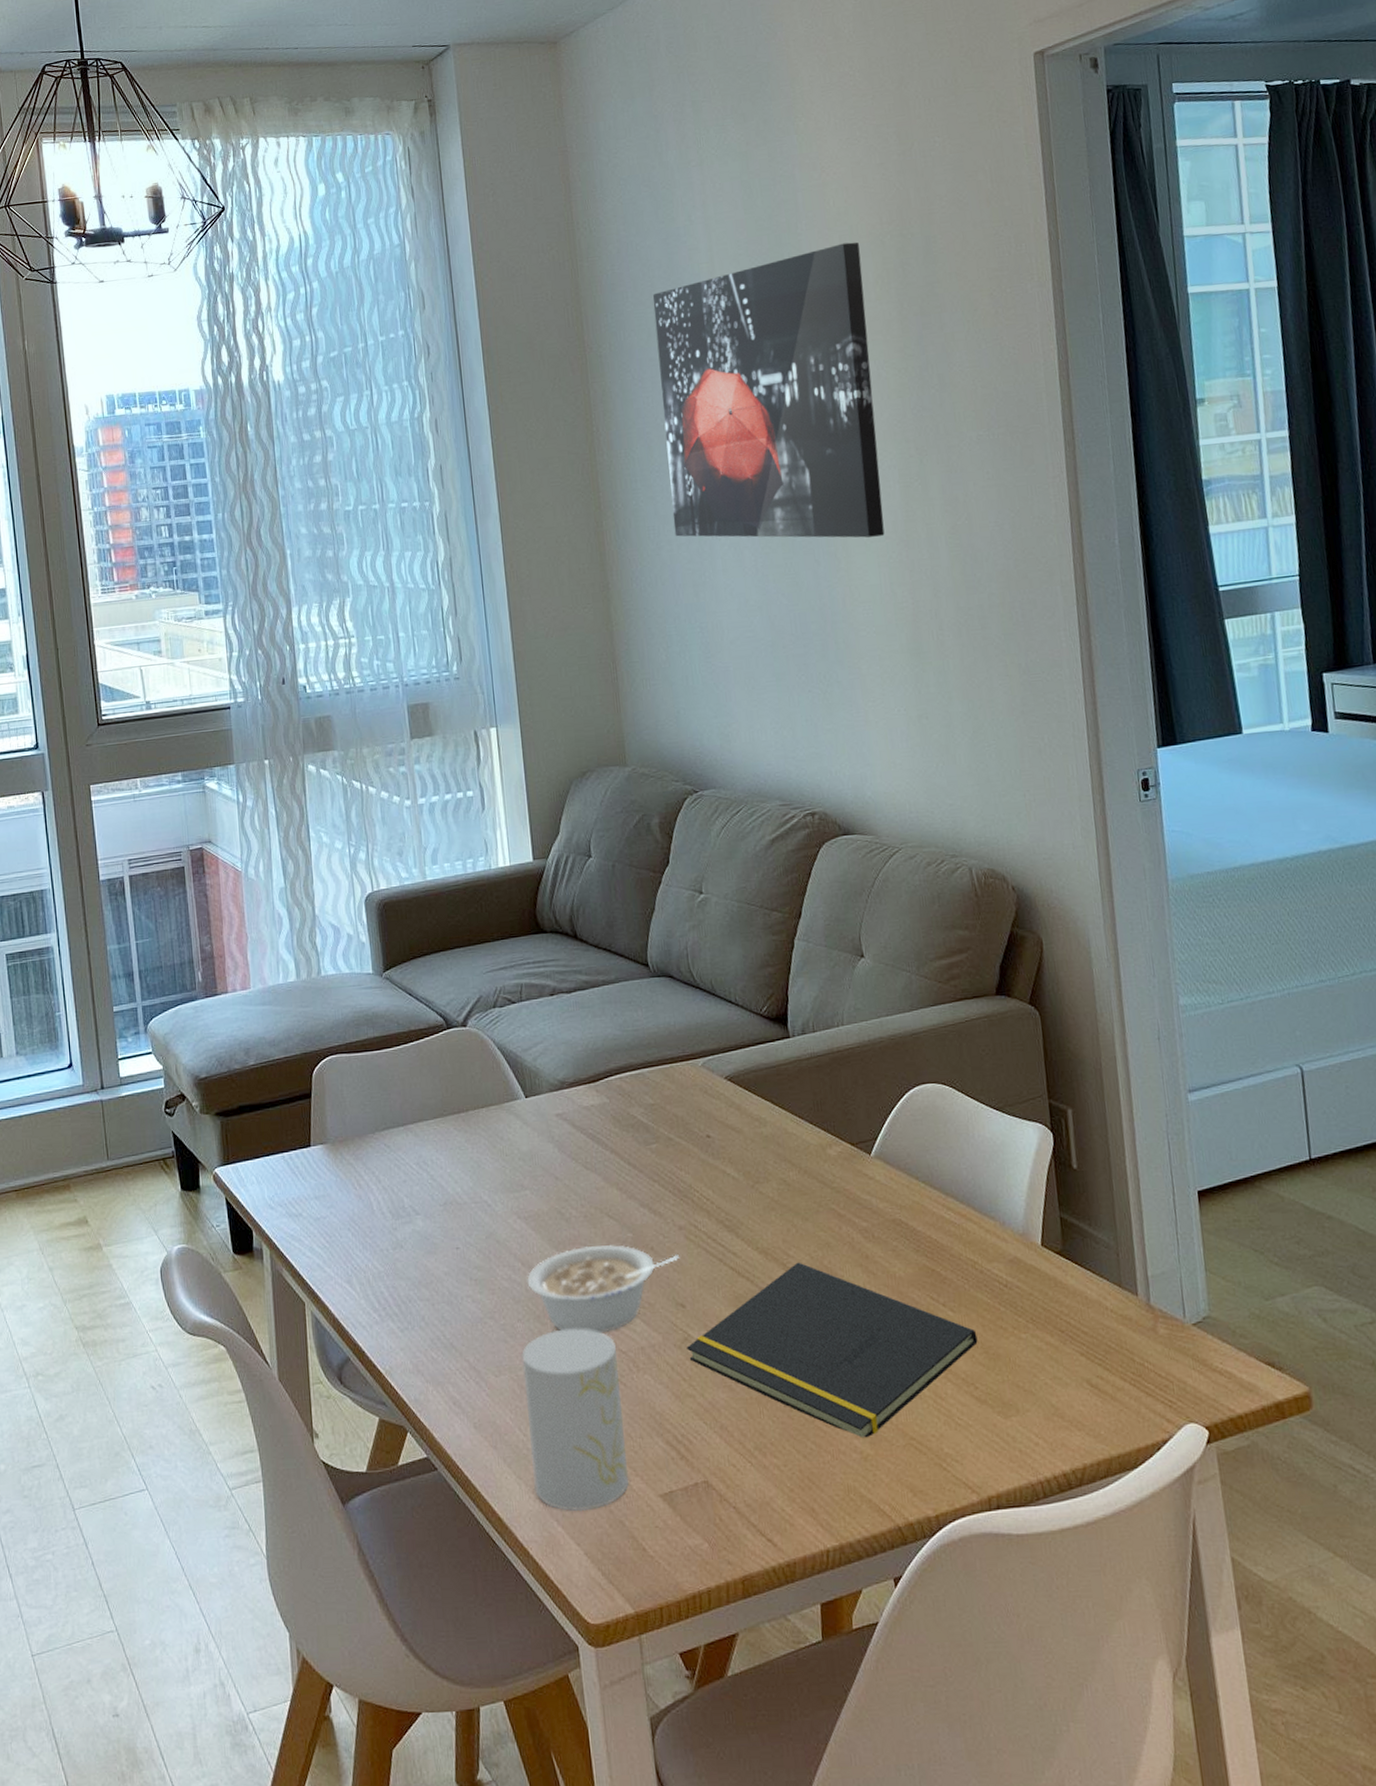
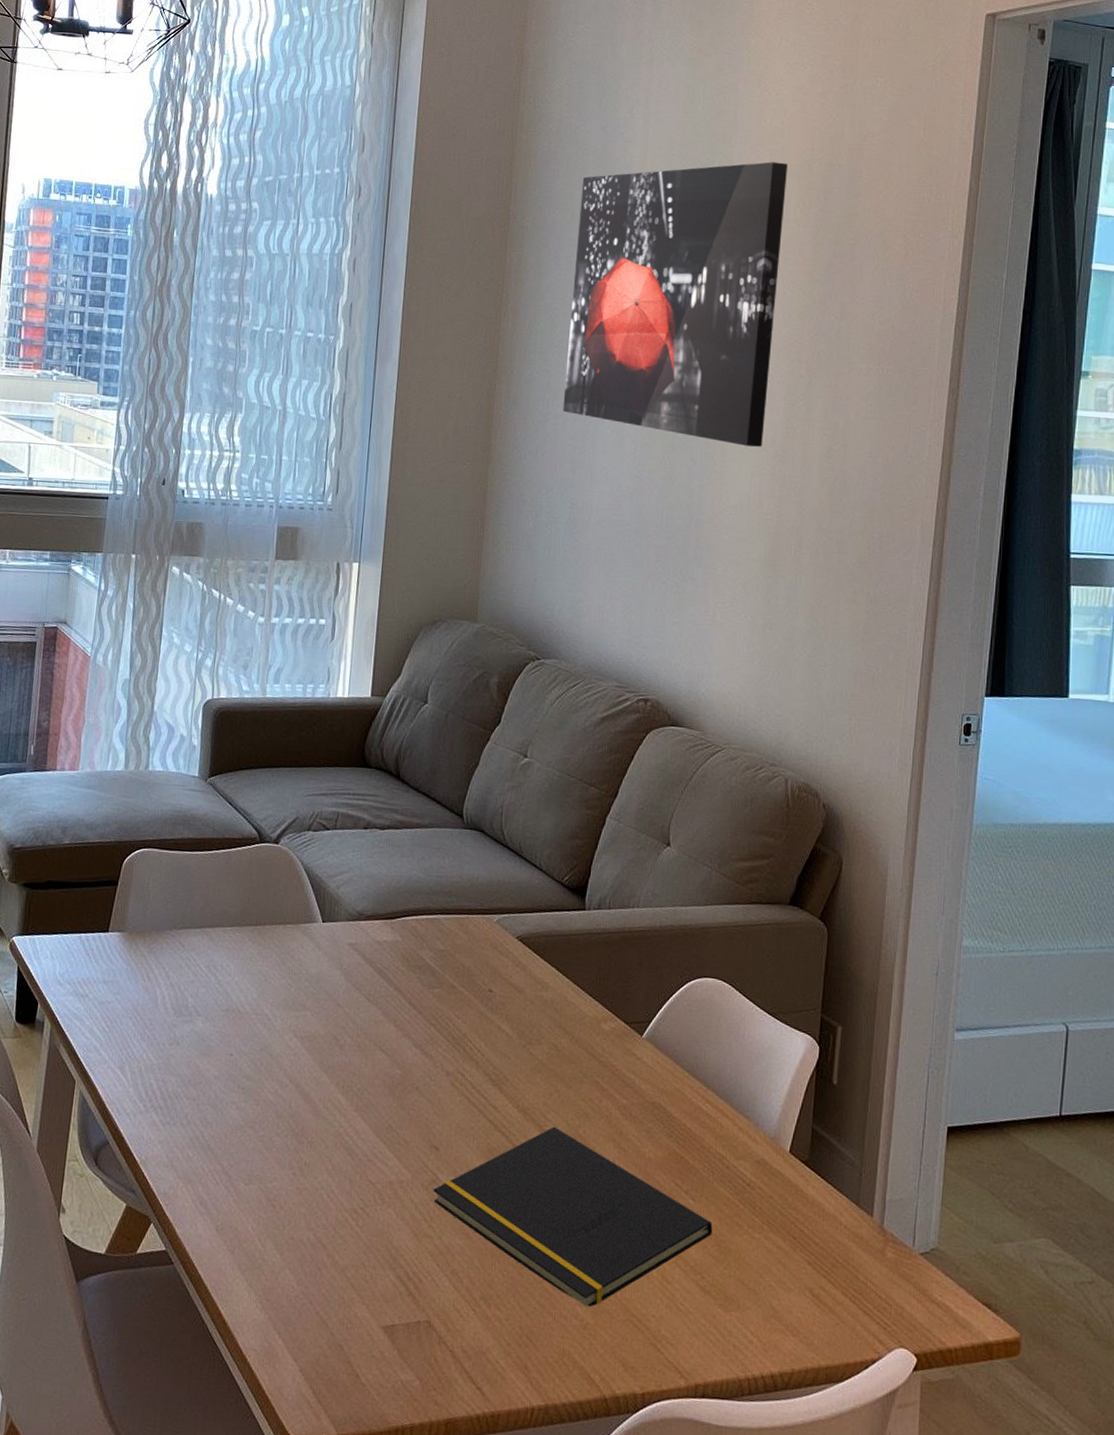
cup: present [522,1328,629,1512] -> none [263,1149,366,1330]
legume: present [527,1245,679,1334] -> none [292,1074,442,1162]

